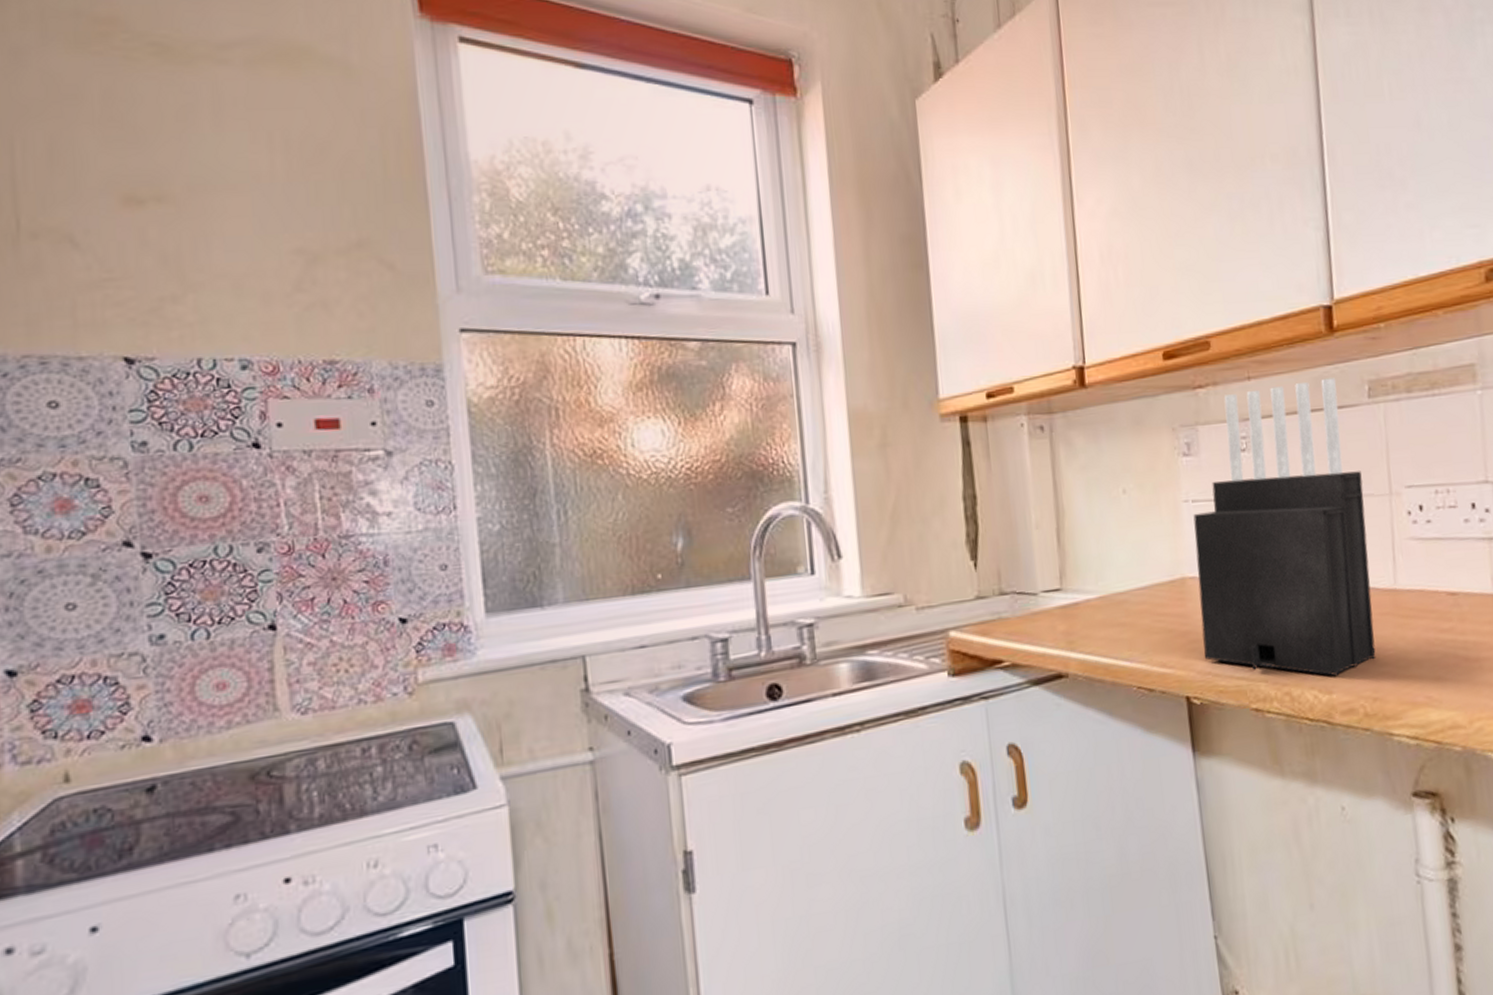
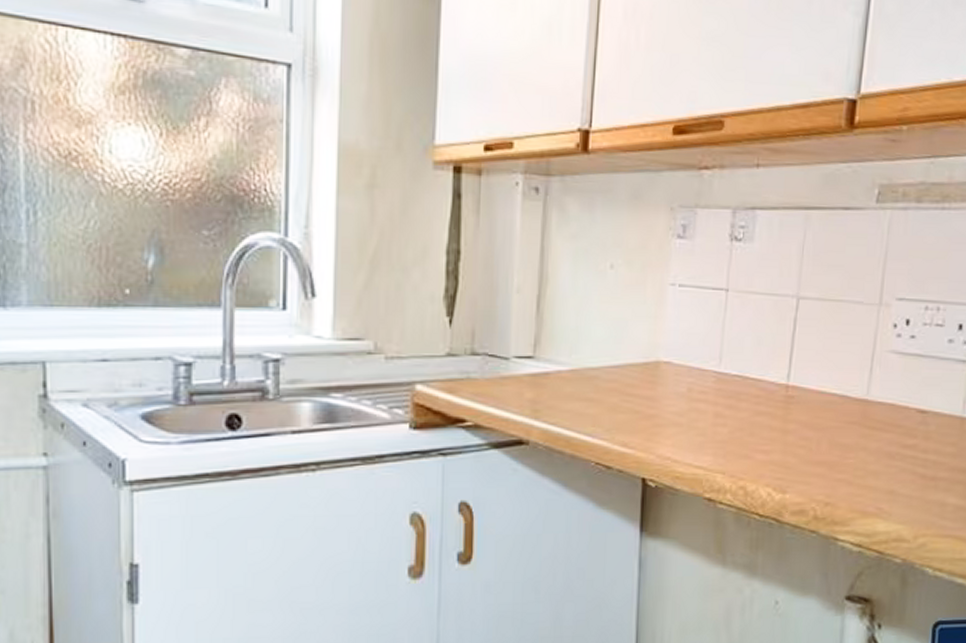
knife block: present [1193,378,1376,676] -> none [666,176,855,476]

